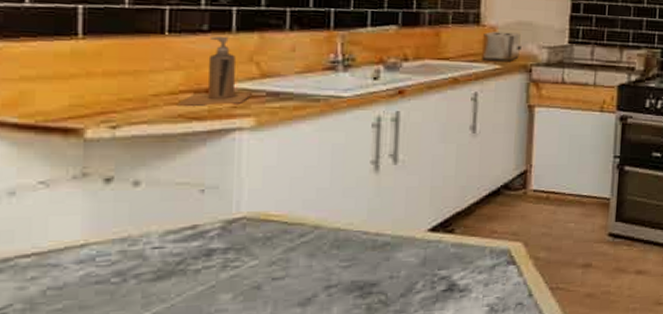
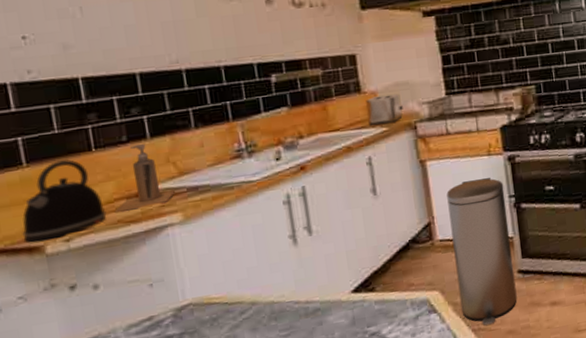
kettle: none [60,38,167,124] -> present [22,159,107,242]
pedal bin: none [542,134,611,286] -> present [446,178,517,326]

